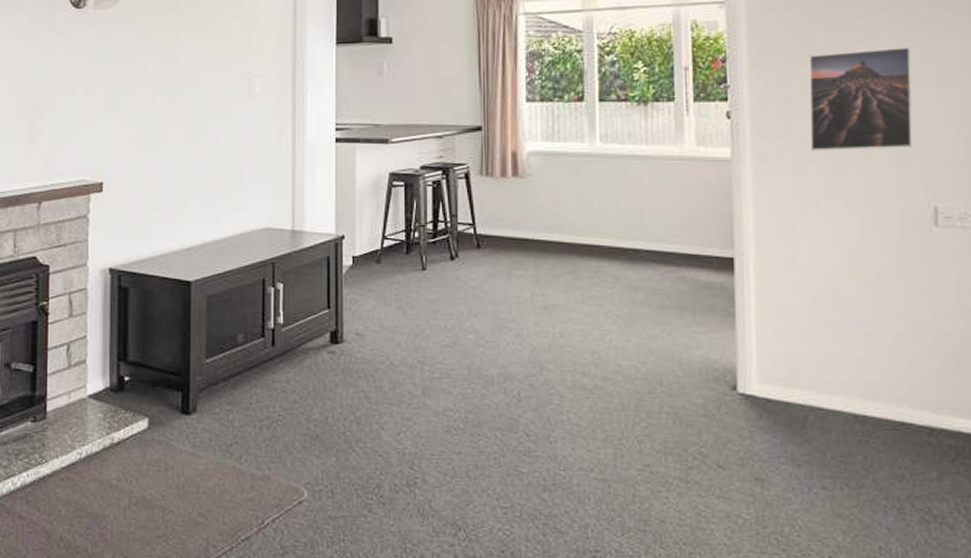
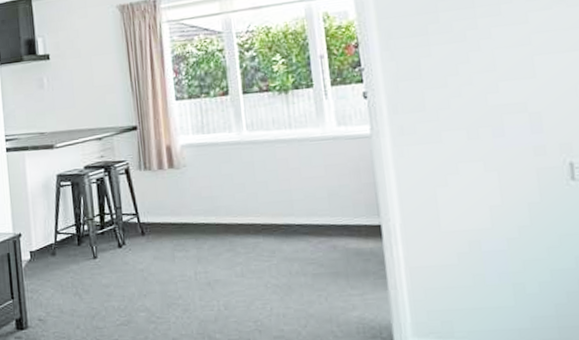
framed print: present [808,46,913,152] -> none [437,16,544,122]

